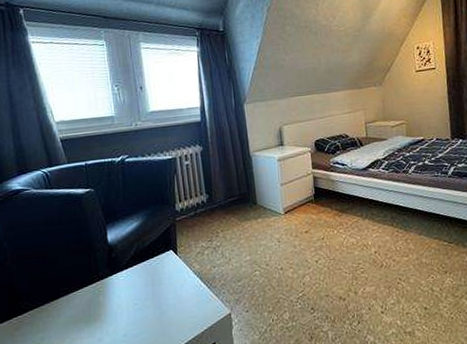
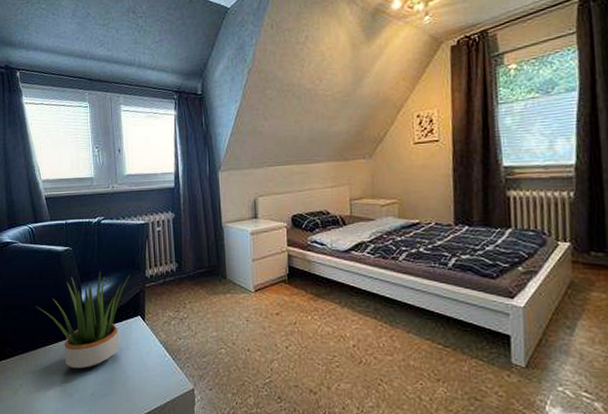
potted plant: none [55,210,160,313] -> present [35,271,131,370]

